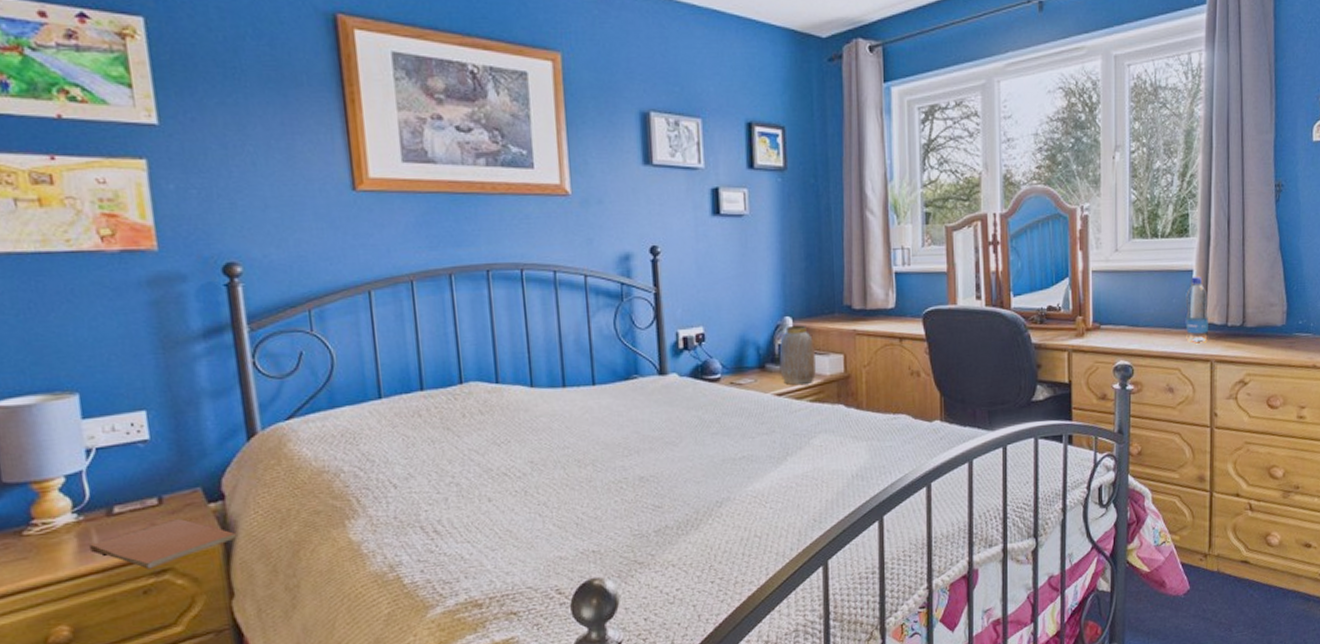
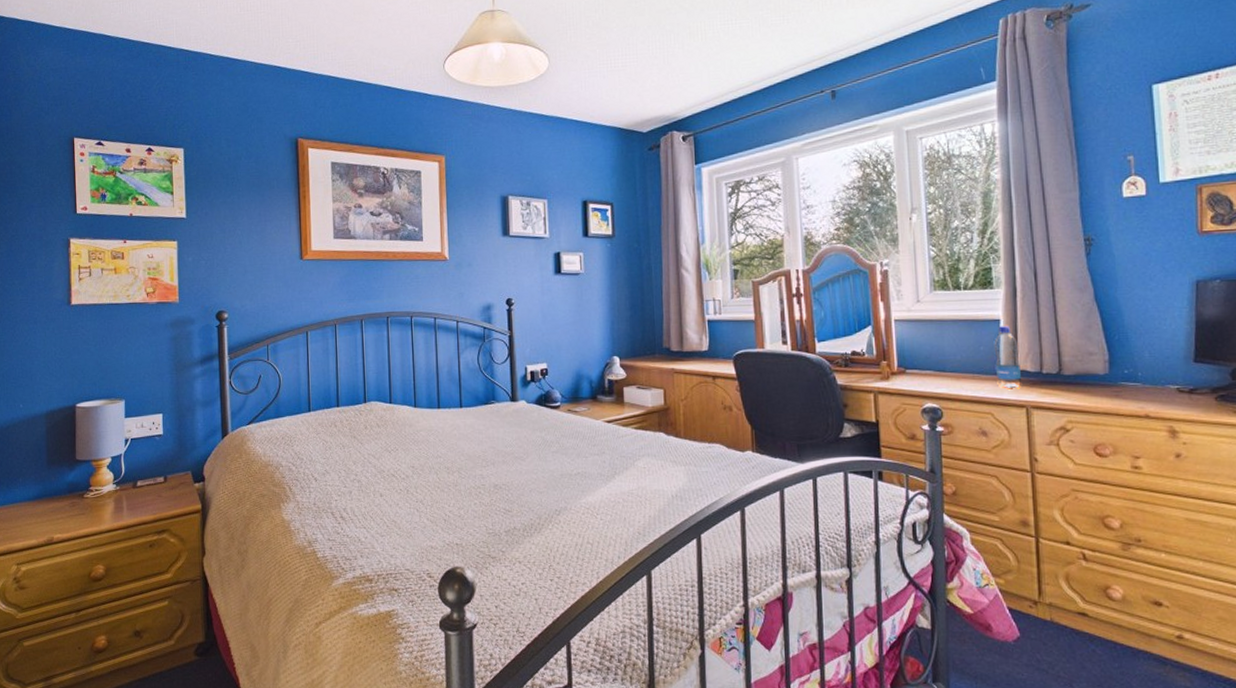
book: present [90,518,237,570] -> none [121,492,210,529]
vase: present [779,325,817,386] -> none [608,363,640,415]

